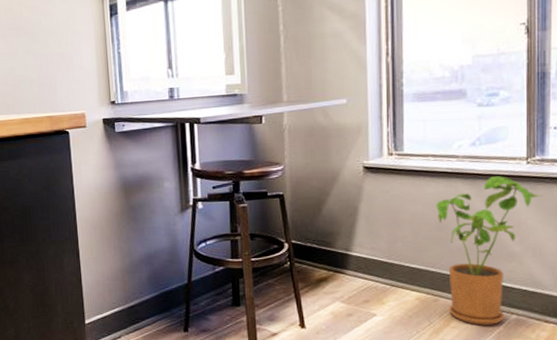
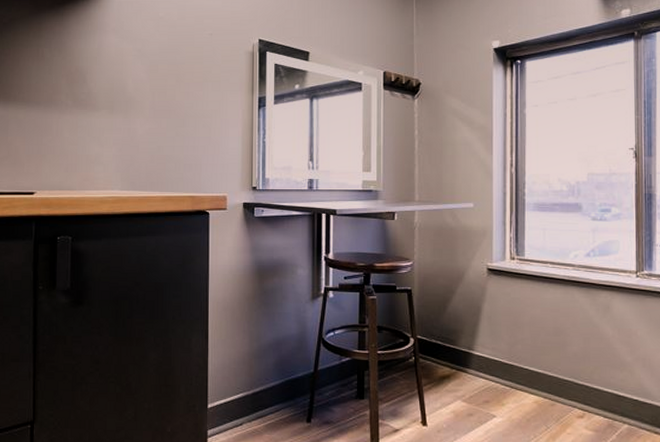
house plant: present [436,176,542,325] -> none [554,287,651,433]

